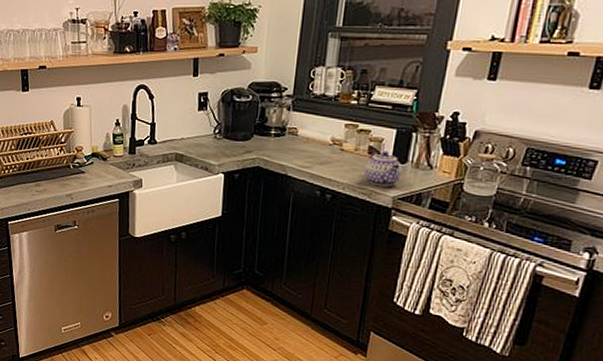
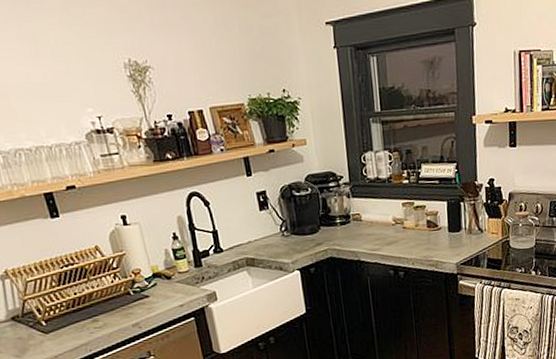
teapot: present [364,151,403,187] -> none [427,222,460,256]

